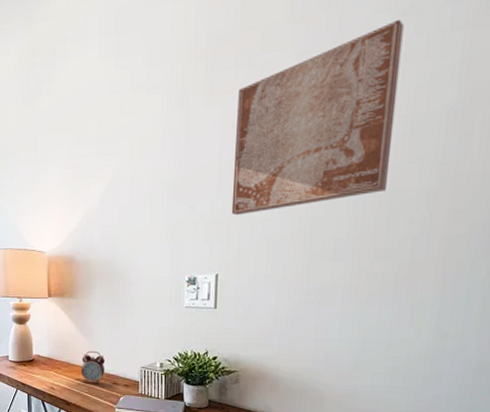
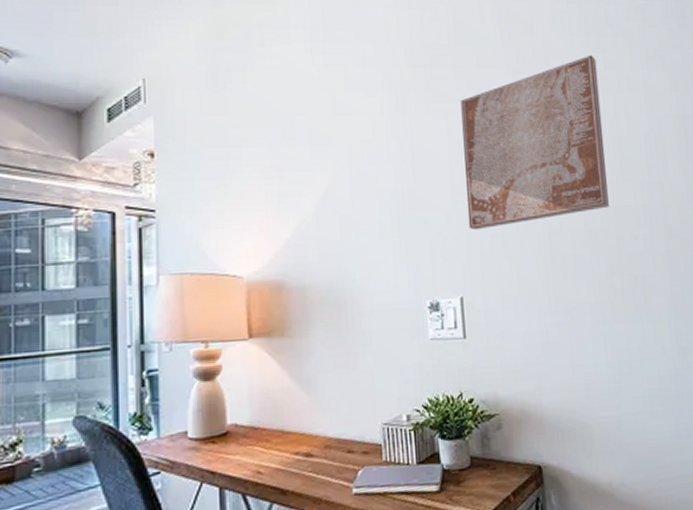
alarm clock: present [80,350,106,384] -> none [300,408,335,457]

